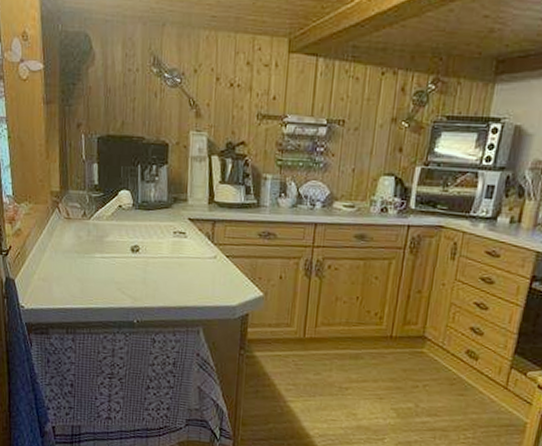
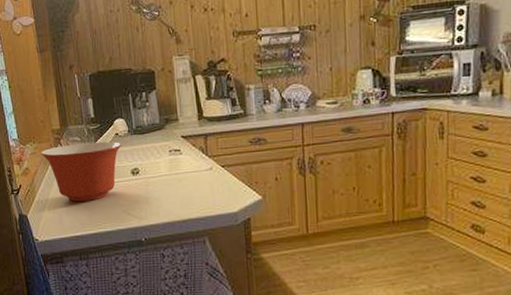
mixing bowl: none [36,210,124,274] -> present [41,141,122,202]

